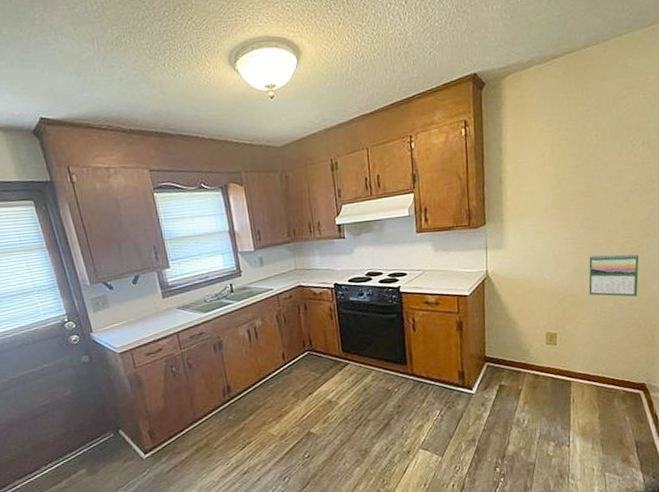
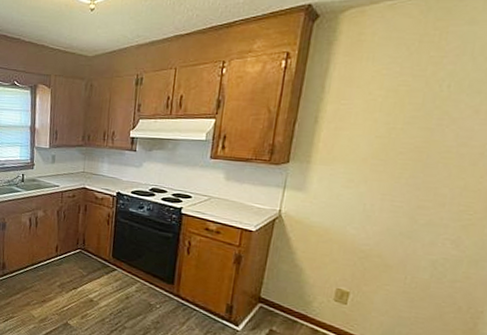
calendar: present [588,253,639,297] -> none [399,218,477,275]

